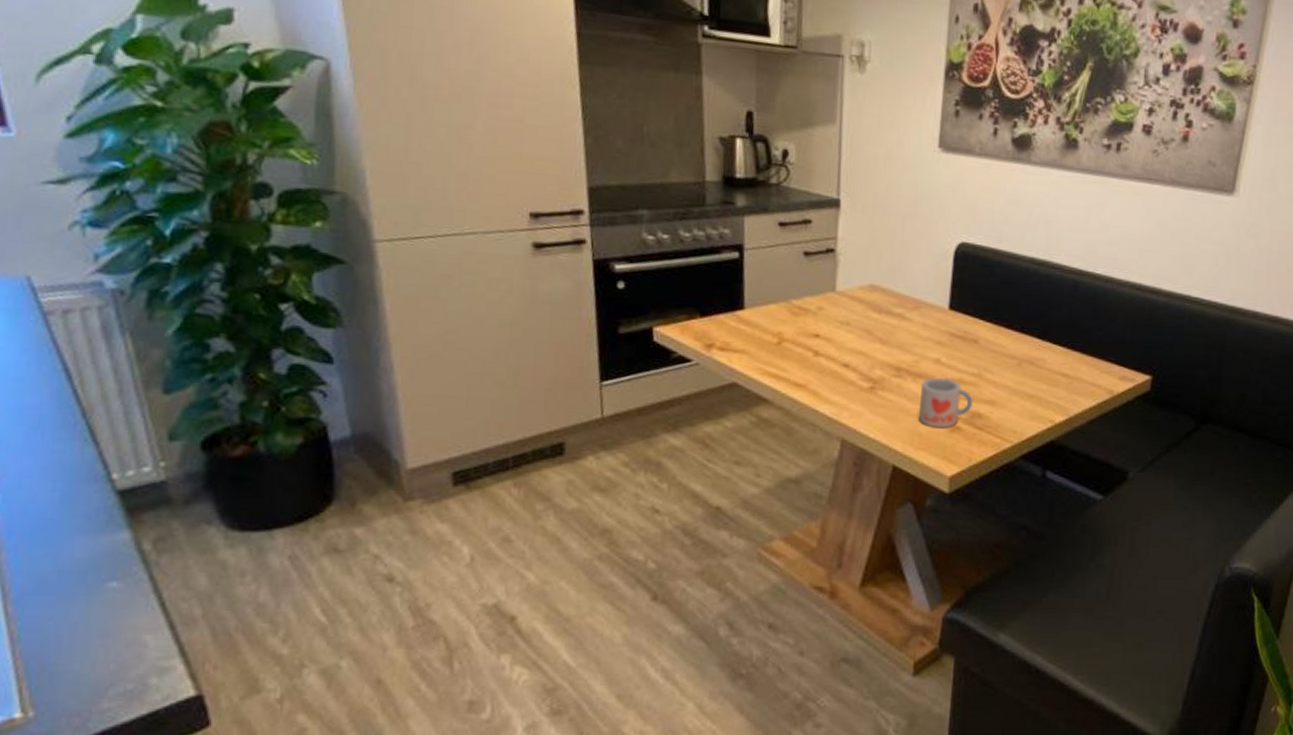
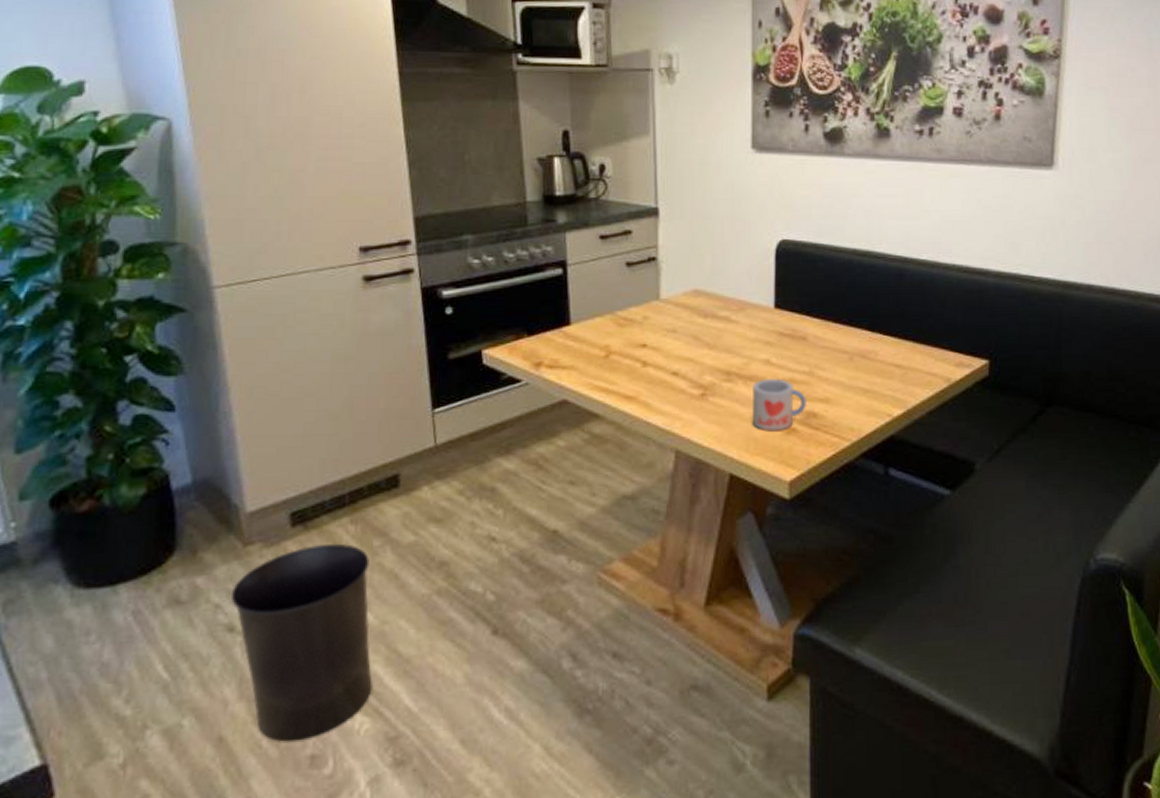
waste bin: none [390,504,532,687] -> present [230,543,372,742]

